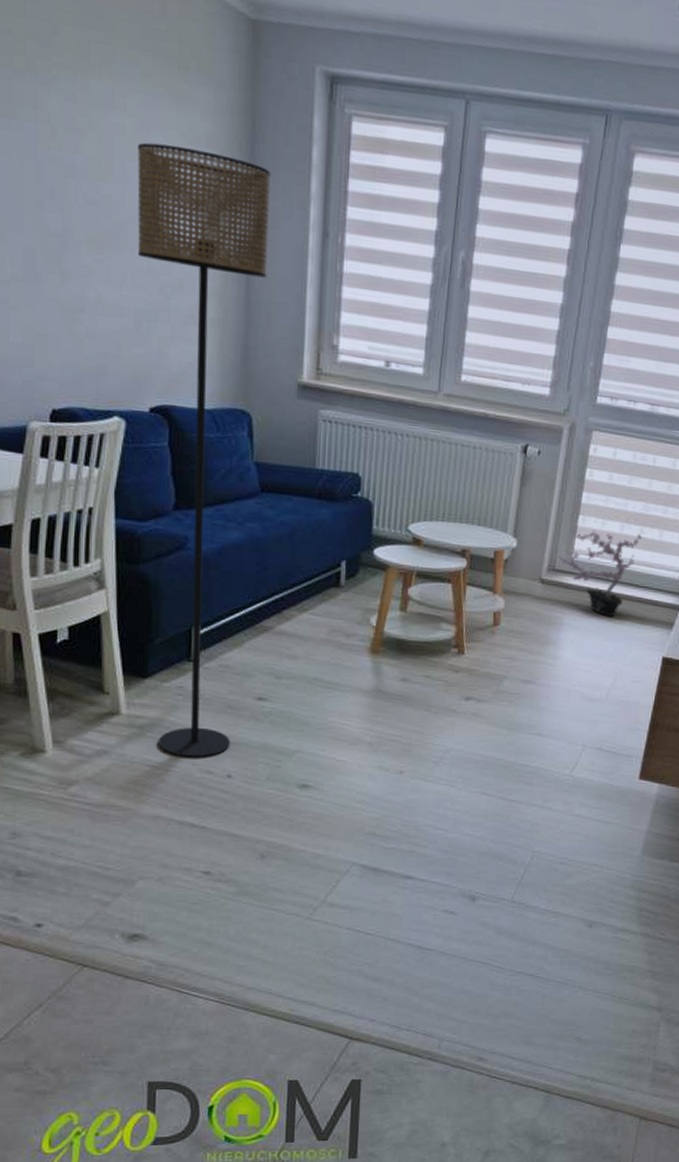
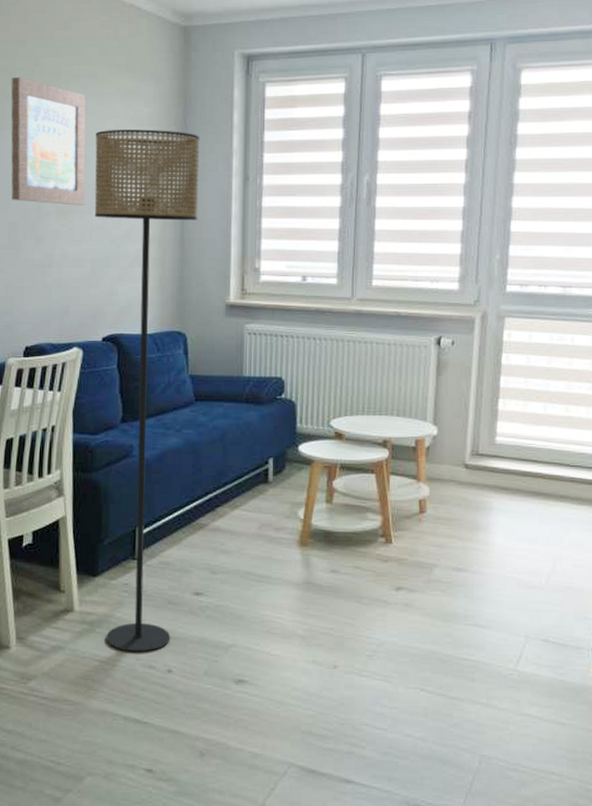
wall art: none [19,45,126,239] -> present [10,77,86,206]
potted plant: present [557,529,642,618] -> none [480,412,567,499]

